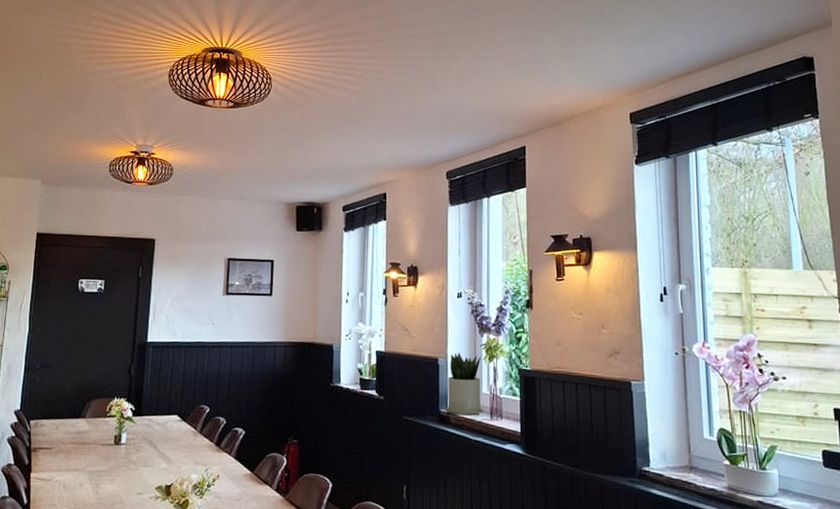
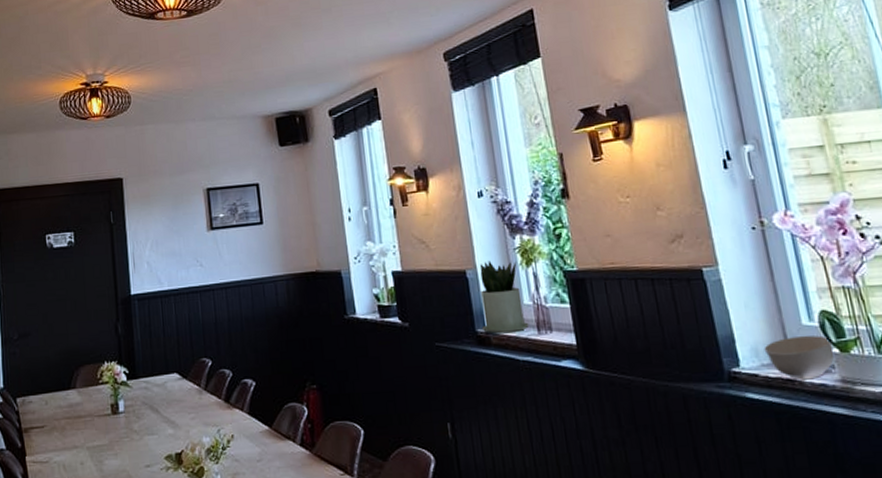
bowl: none [671,447,725,484] -> present [764,335,834,381]

